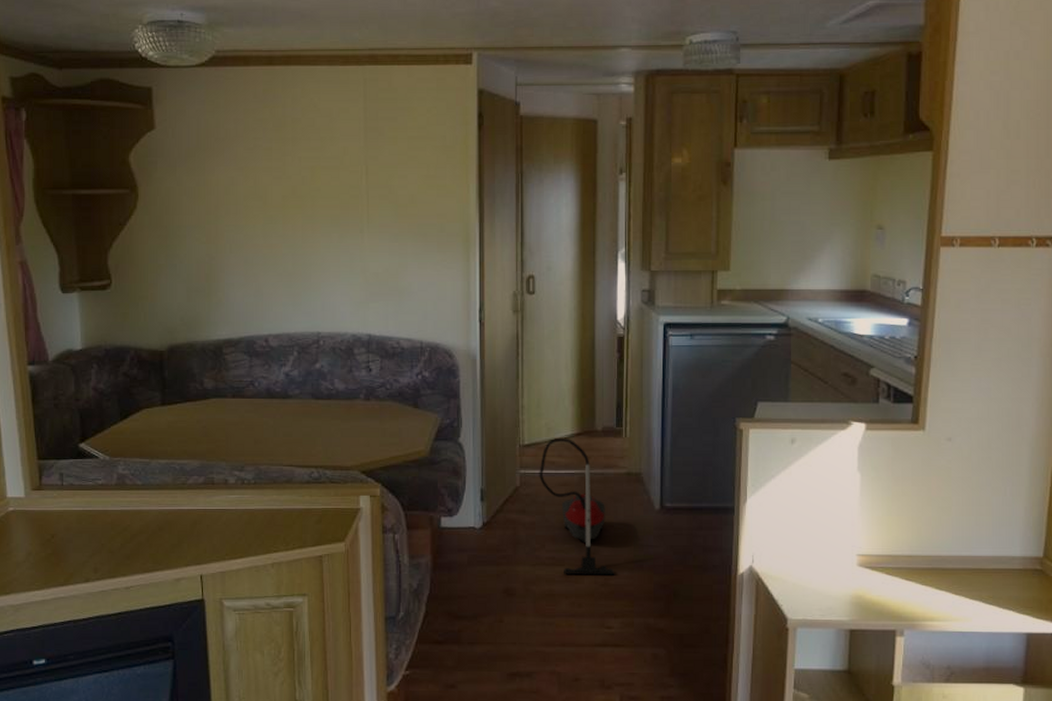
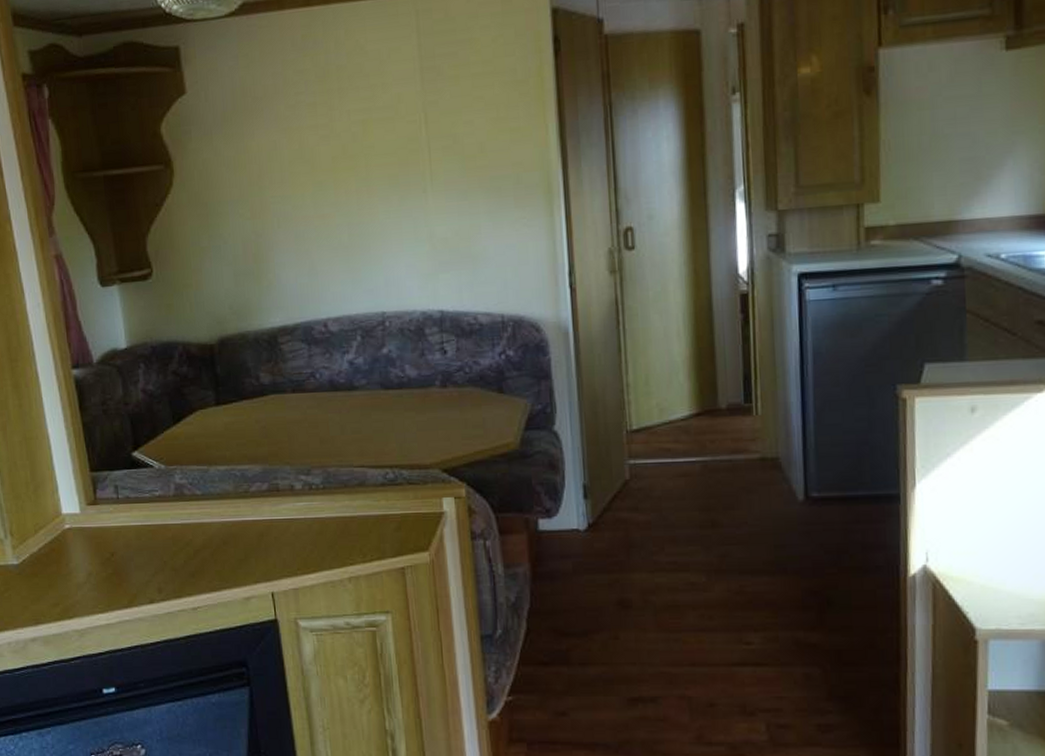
vacuum cleaner: present [539,437,615,576] -> none [652,419,753,582]

